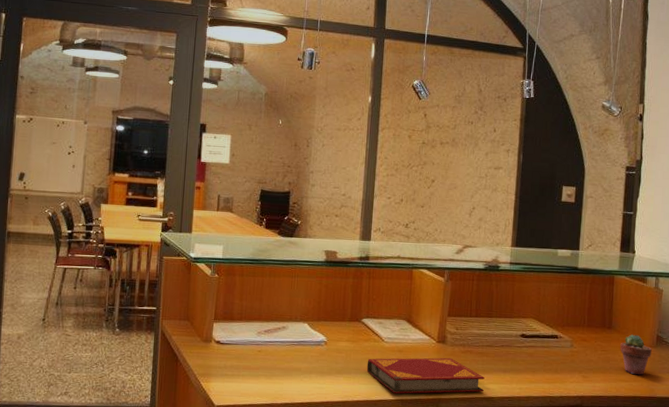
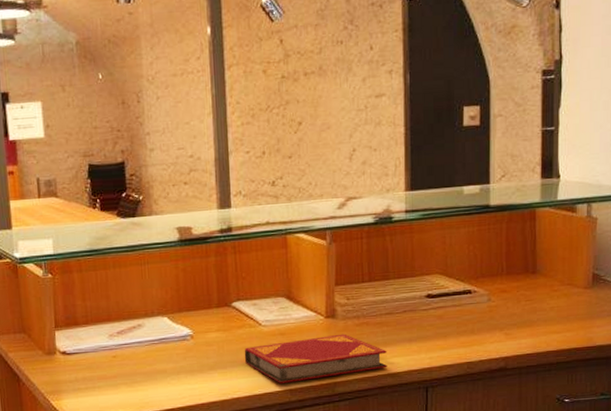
potted succulent: present [620,334,652,375] -> none [548,276,587,324]

